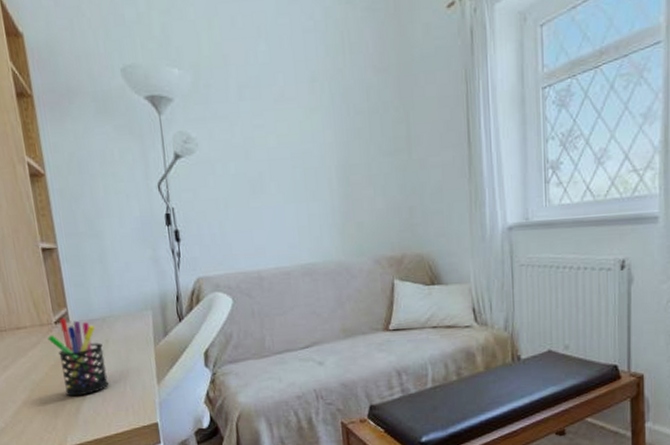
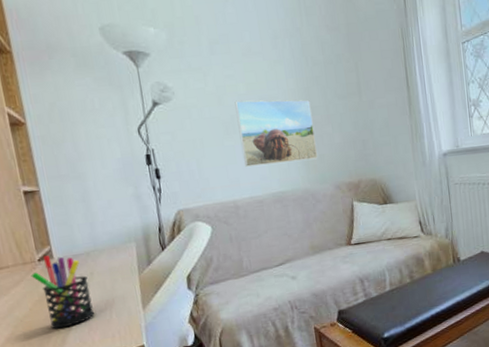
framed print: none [263,154,356,232] -> present [234,99,319,167]

